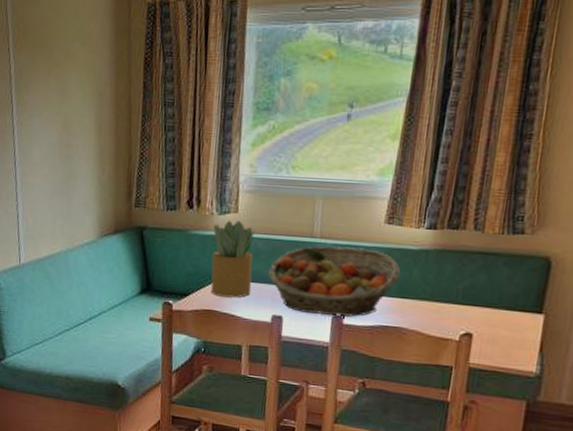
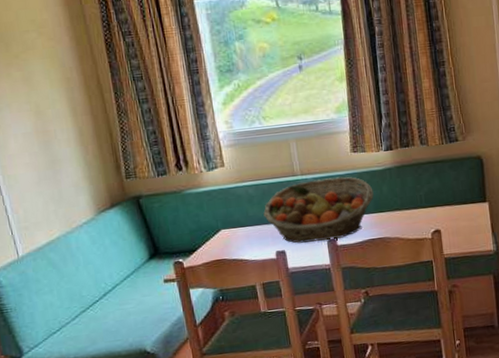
potted plant: present [210,220,257,298] -> none [205,173,253,246]

